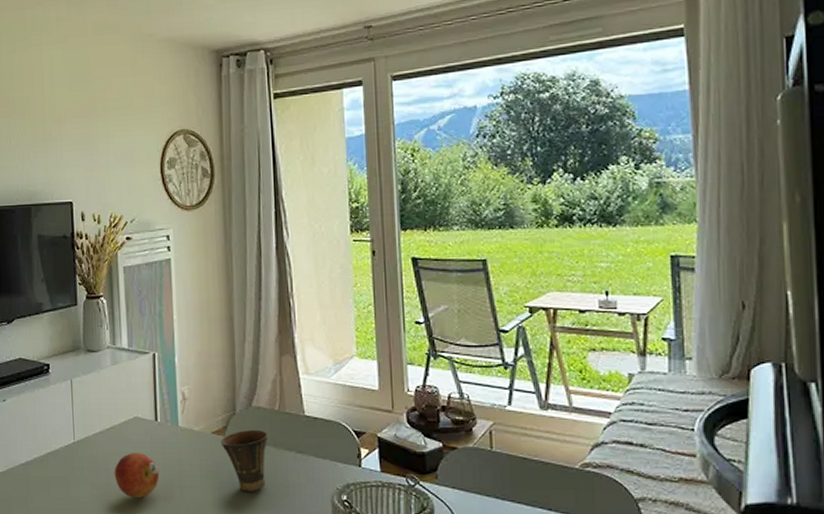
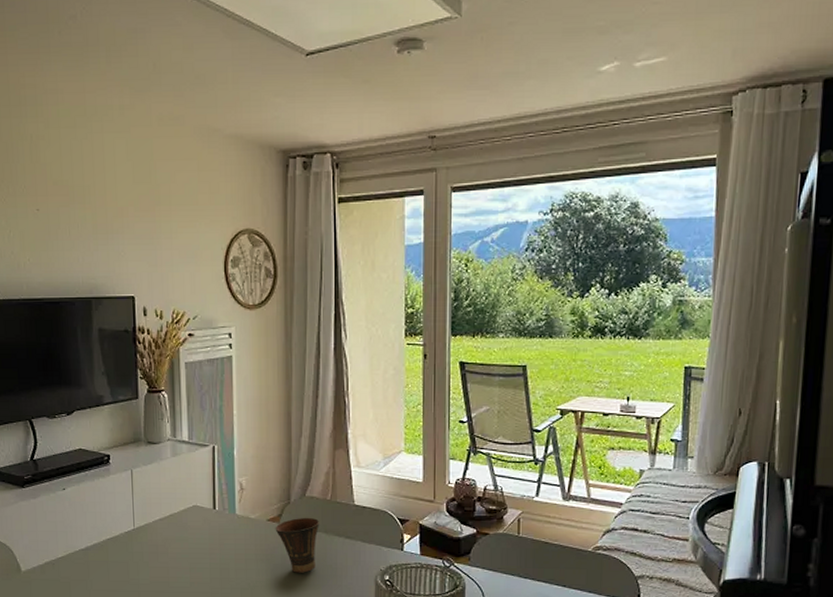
fruit: present [114,452,160,498] -> none [172,538,217,580]

